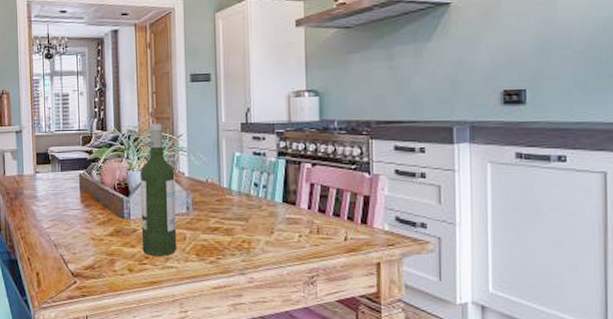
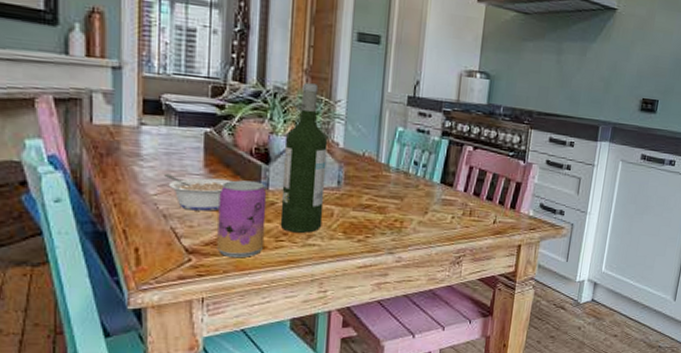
legume: none [53,210,103,240] -> present [164,173,233,211]
beverage can: none [93,212,131,280] -> present [217,180,267,258]

